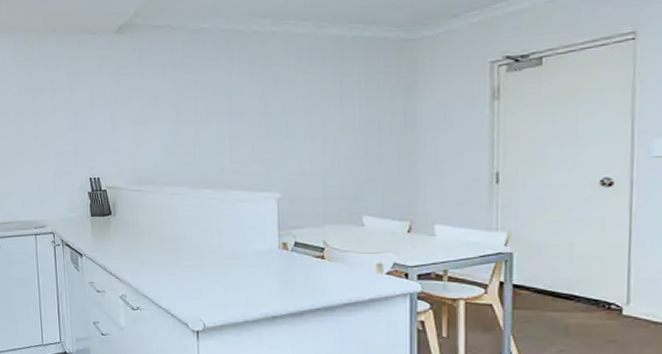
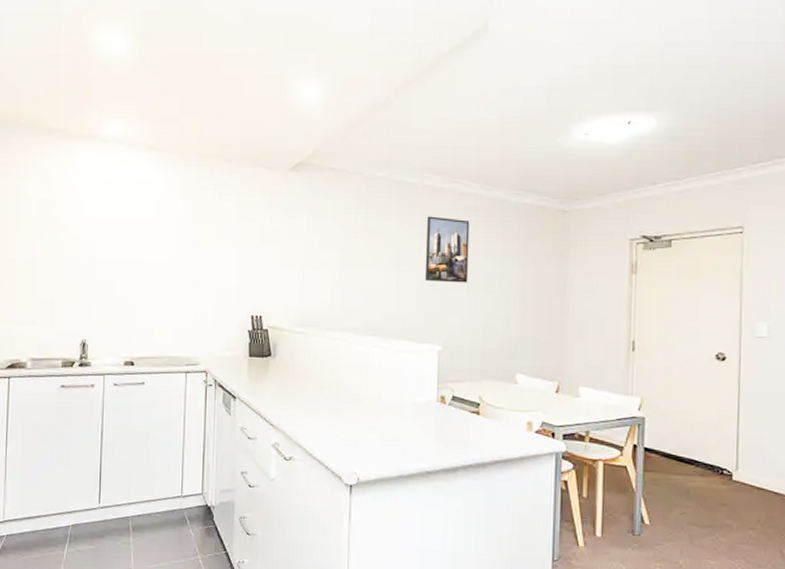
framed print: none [257,62,305,130] -> present [424,216,470,283]

